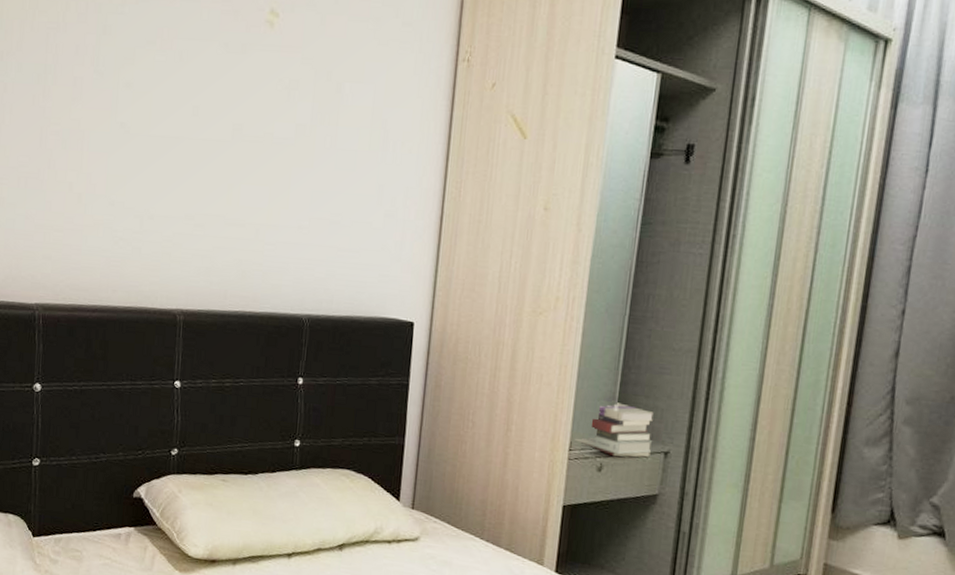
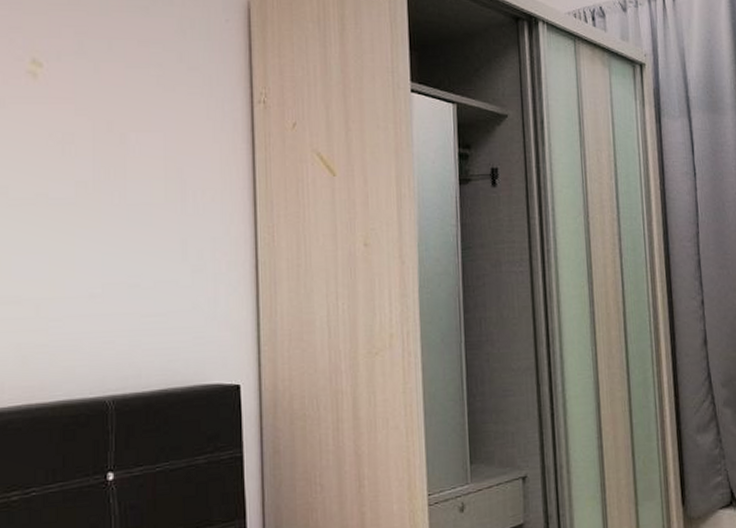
books: present [575,402,654,458] -> none [432,434,509,493]

